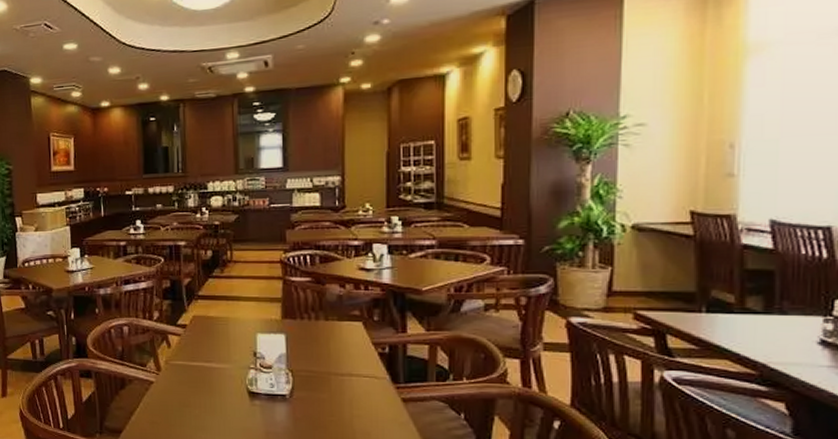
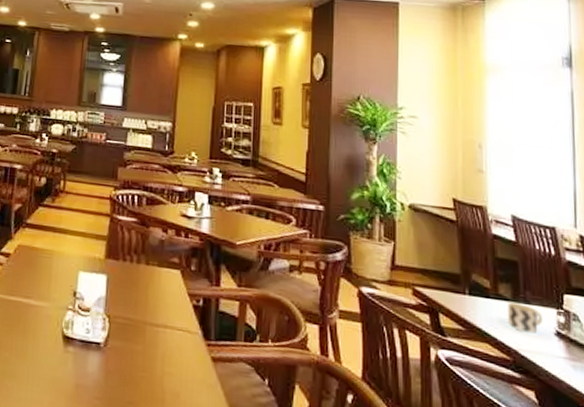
cup: none [754,315,802,347] -> present [507,302,542,335]

